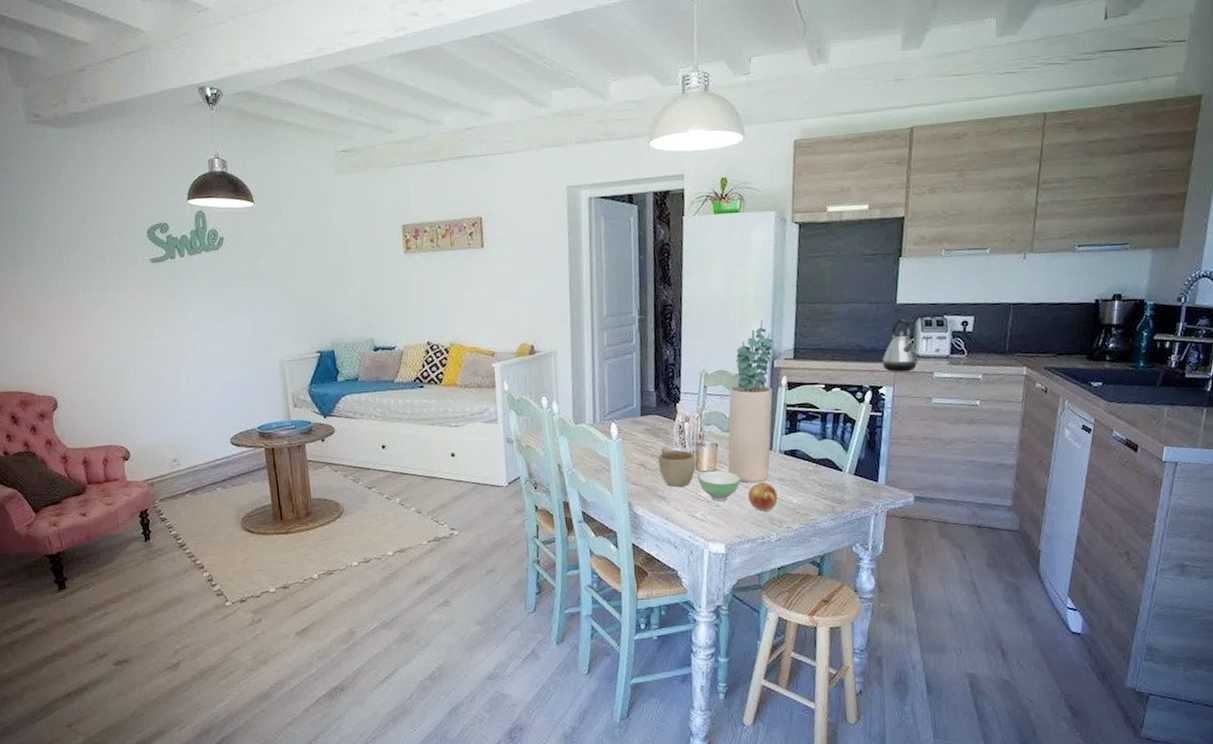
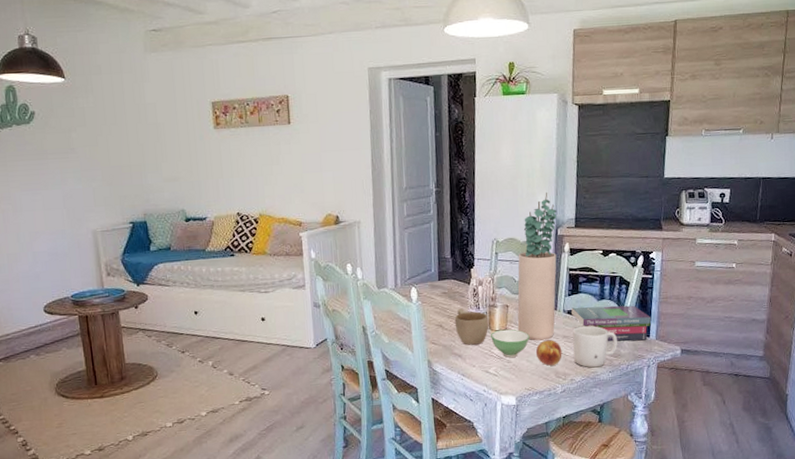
books: none [788,446,880,486] -> present [571,305,652,341]
mug: none [789,468,841,515] -> present [573,326,617,368]
kettle: present [881,319,918,371] -> none [652,191,683,238]

